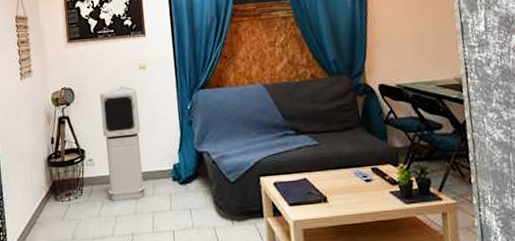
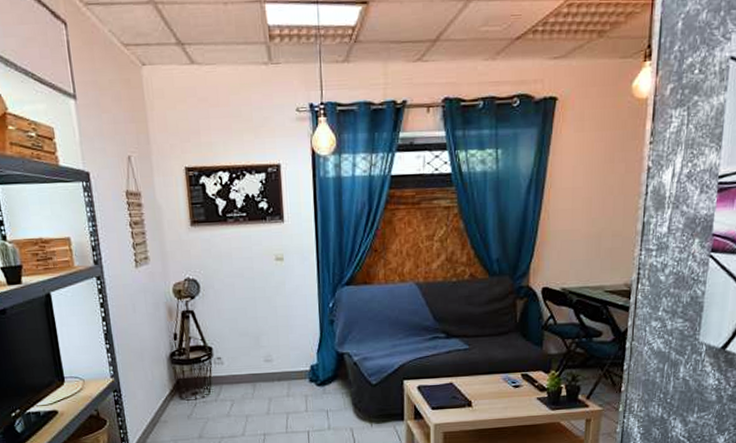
air purifier: present [100,85,146,201] -> none [230,278,280,401]

